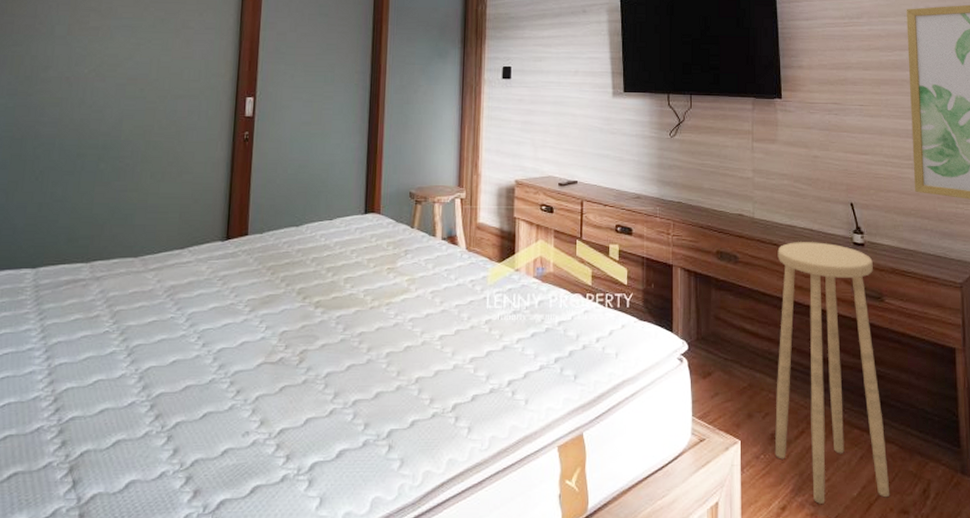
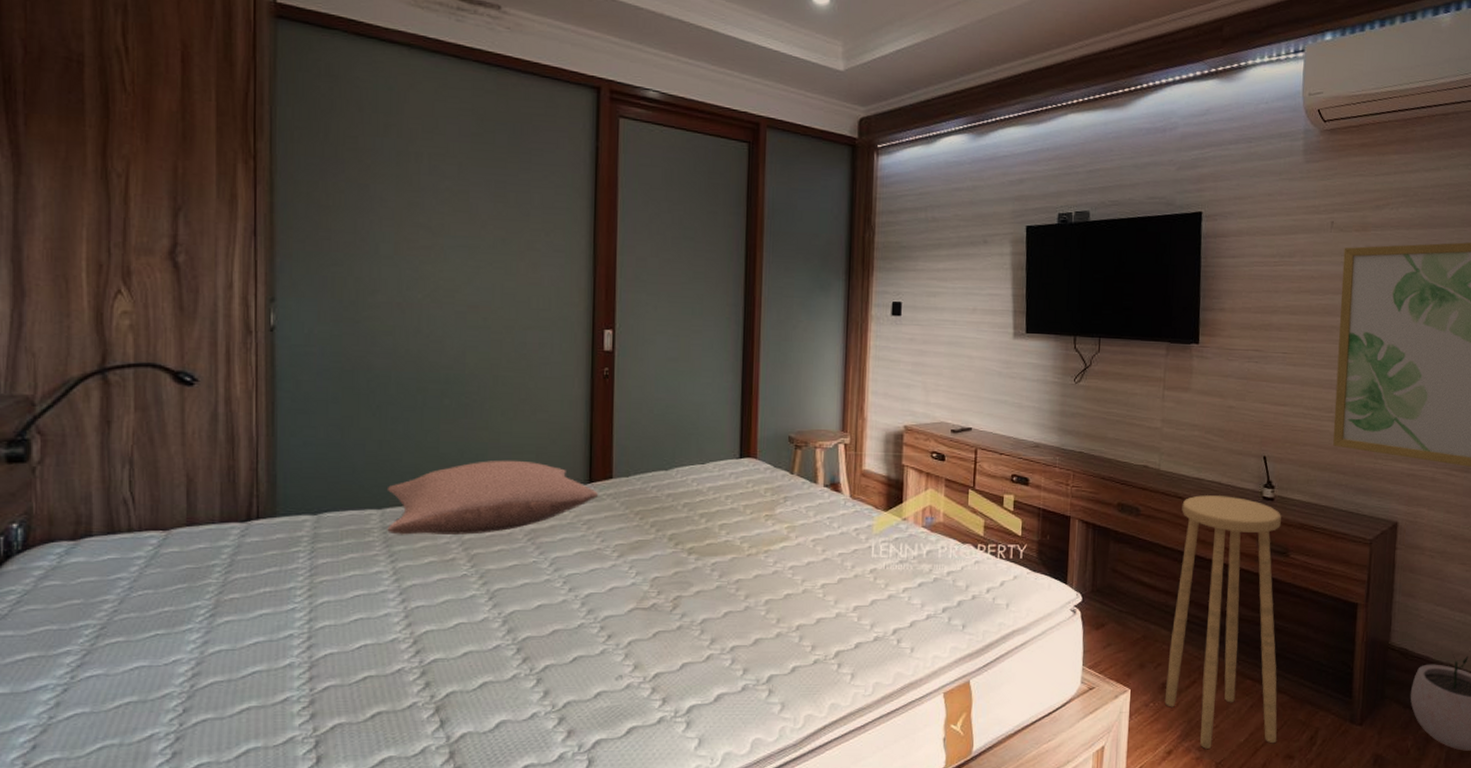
pillow: none [39,219,235,293] -> present [386,460,599,535]

